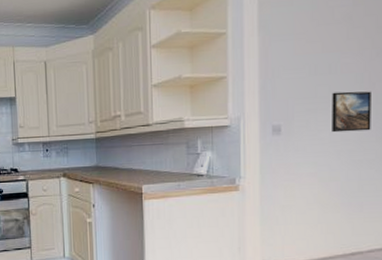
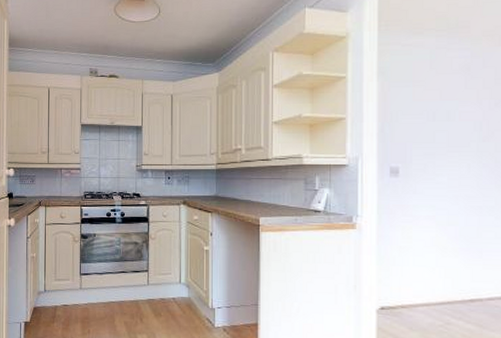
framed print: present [332,91,371,133] -> none [450,138,490,178]

